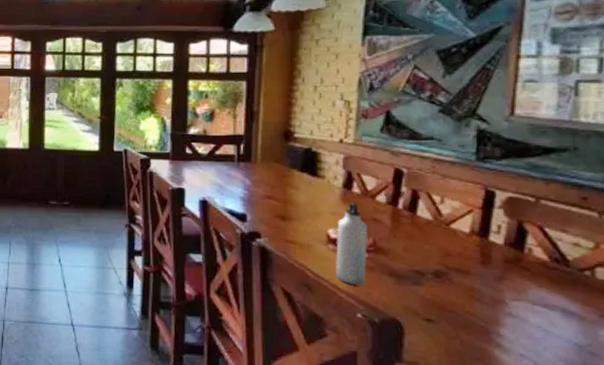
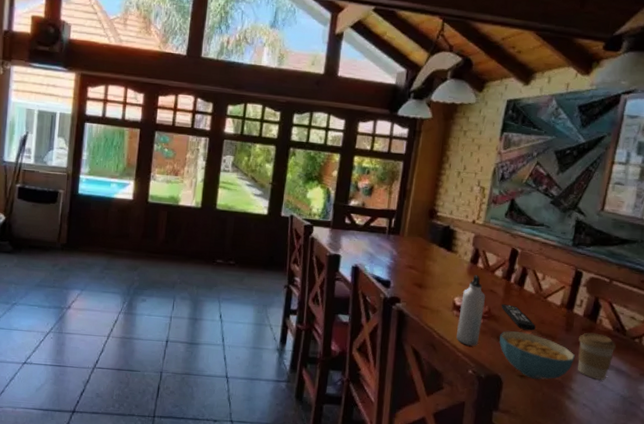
remote control: none [389,234,439,265] -> present [501,304,536,331]
cereal bowl: none [393,266,499,324] -> present [499,331,575,380]
coffee cup: none [502,265,557,324] -> present [578,332,616,380]

